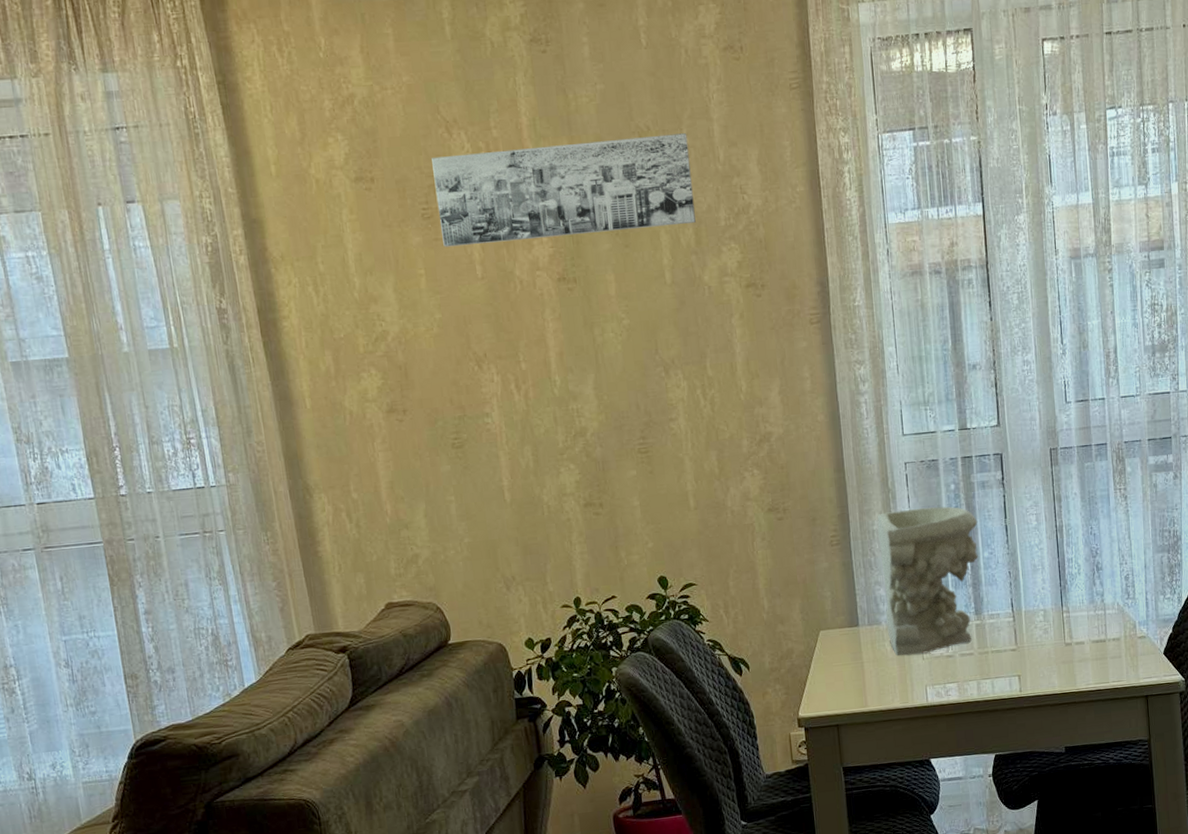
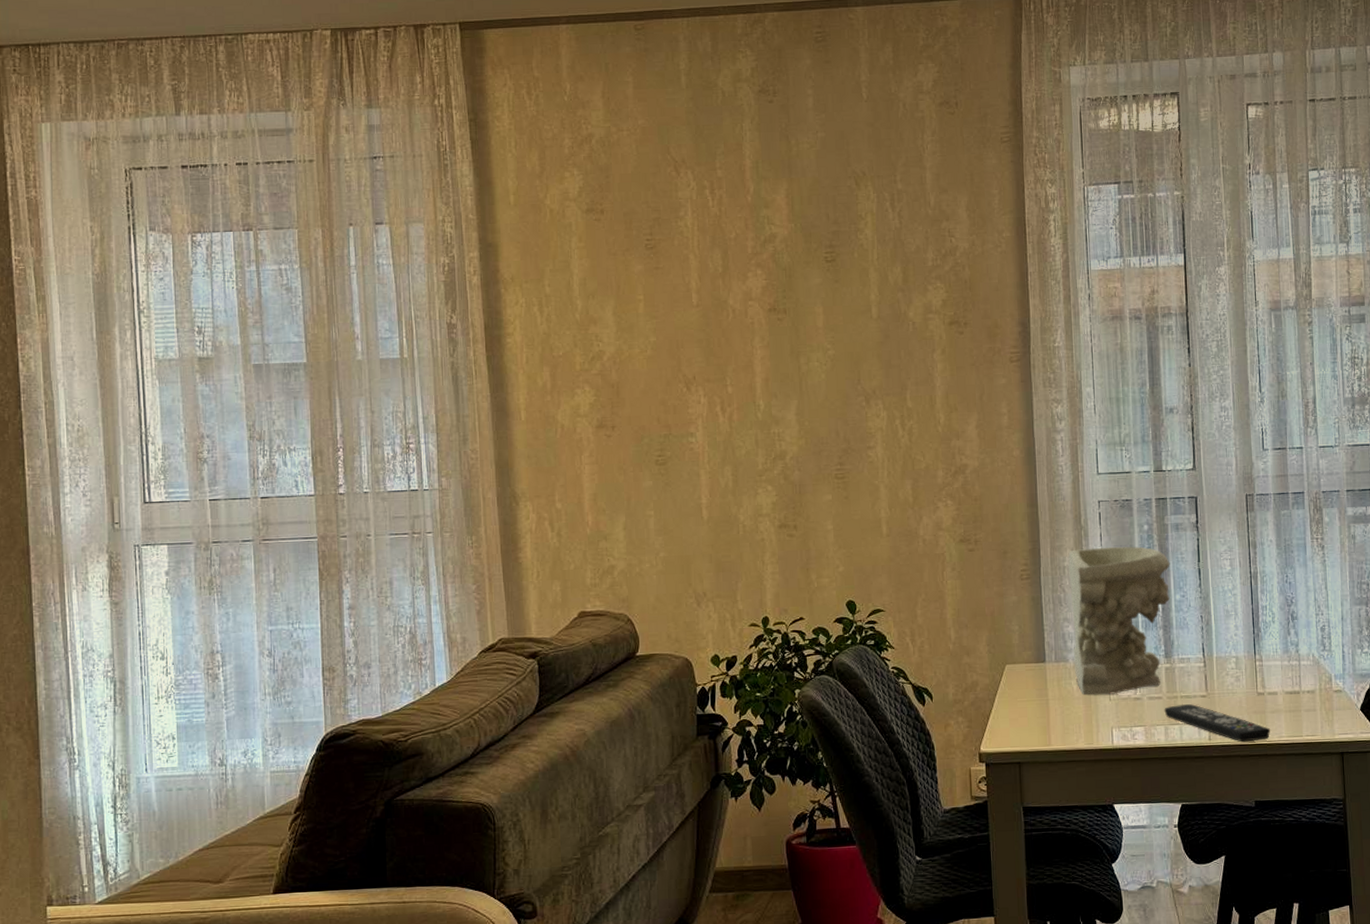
wall art: present [432,133,696,247] -> none [659,179,904,276]
remote control: none [976,658,1079,692] -> present [1164,704,1271,742]

